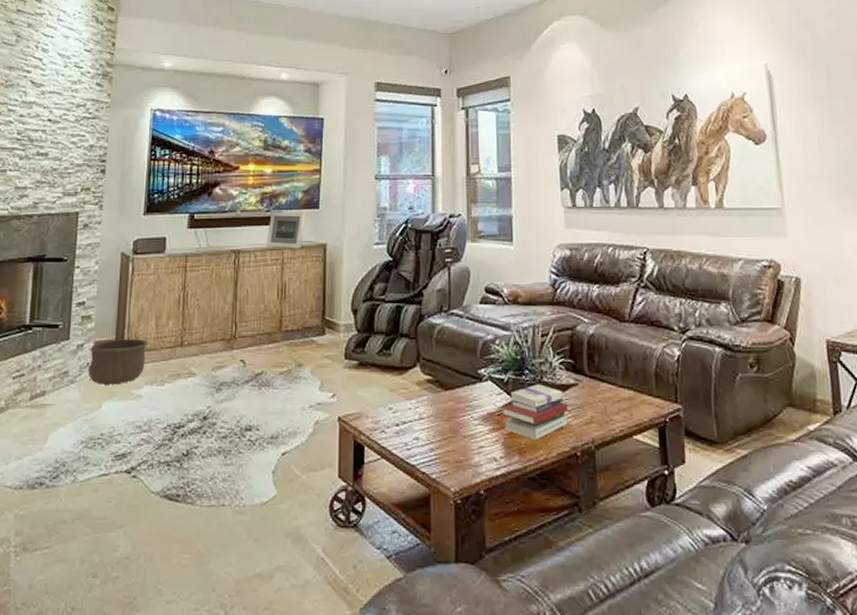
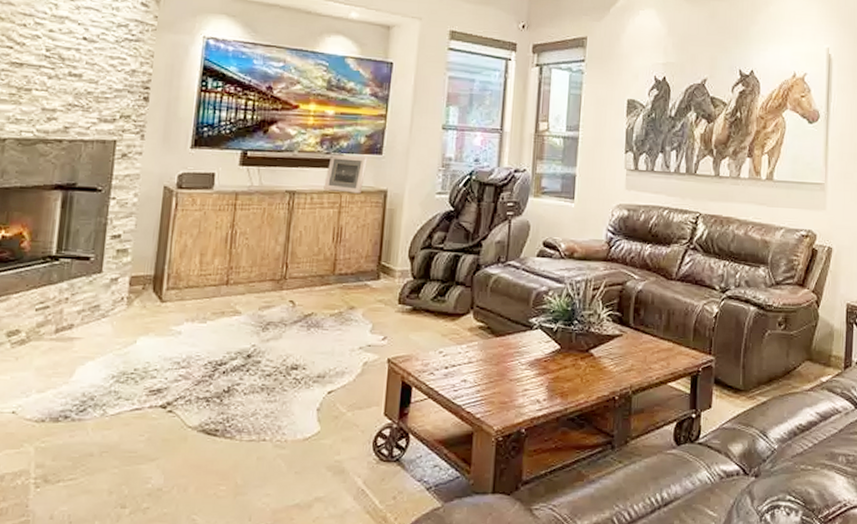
basket: present [88,339,147,384] -> none [122,275,190,320]
books: present [502,384,568,439] -> none [548,334,611,384]

